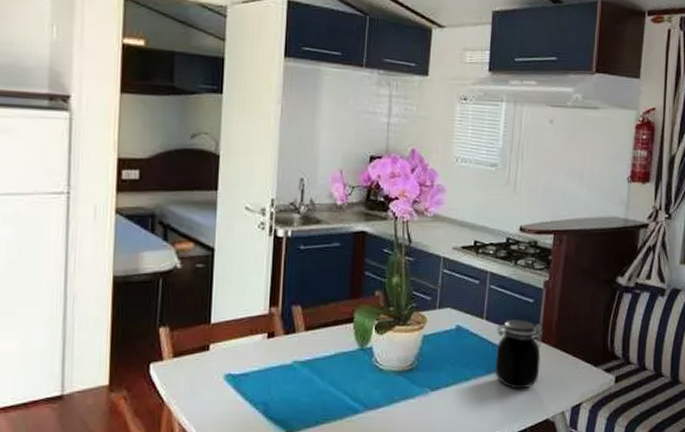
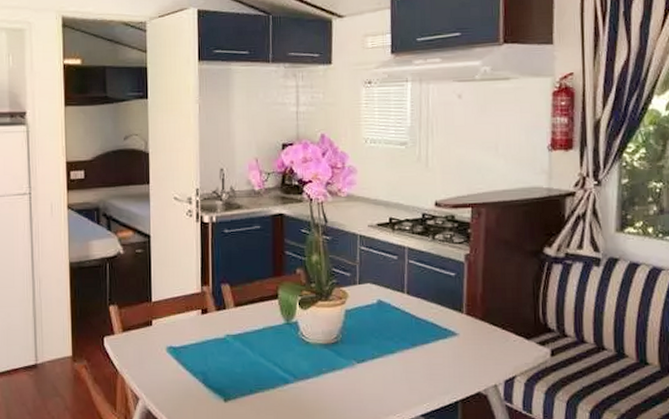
jar: present [494,320,543,389] -> none [419,293,468,362]

